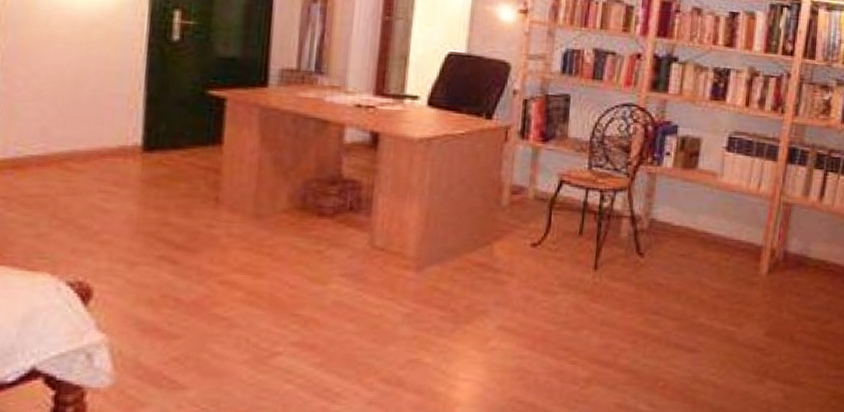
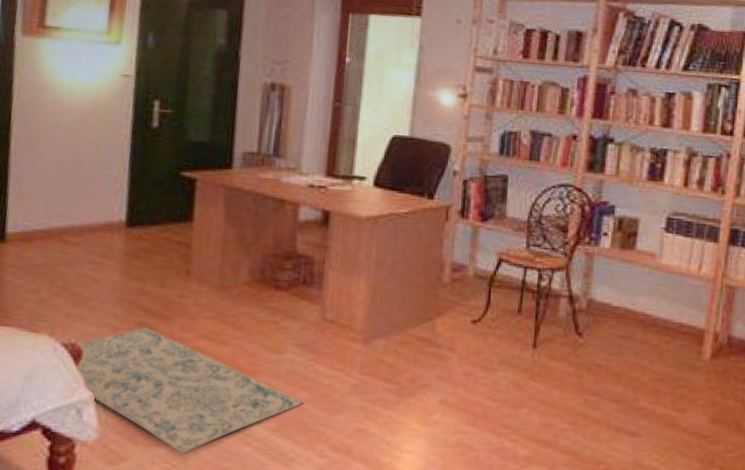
rug: none [85,261,351,396] -> present [77,327,304,454]

